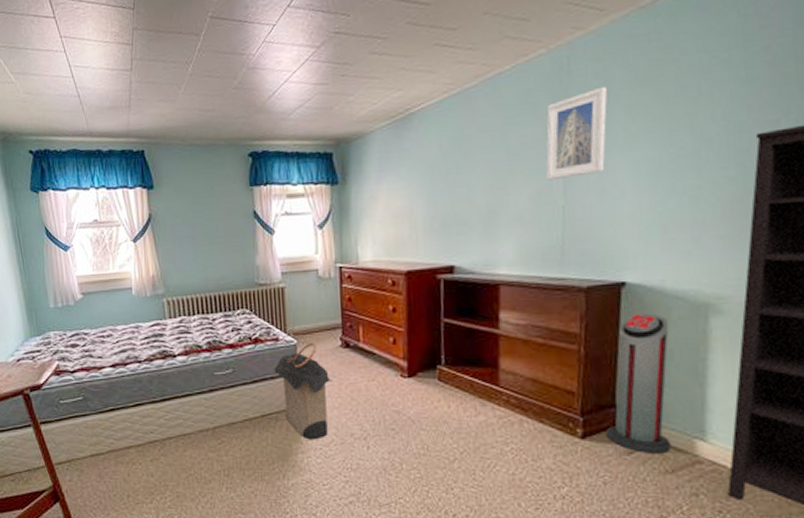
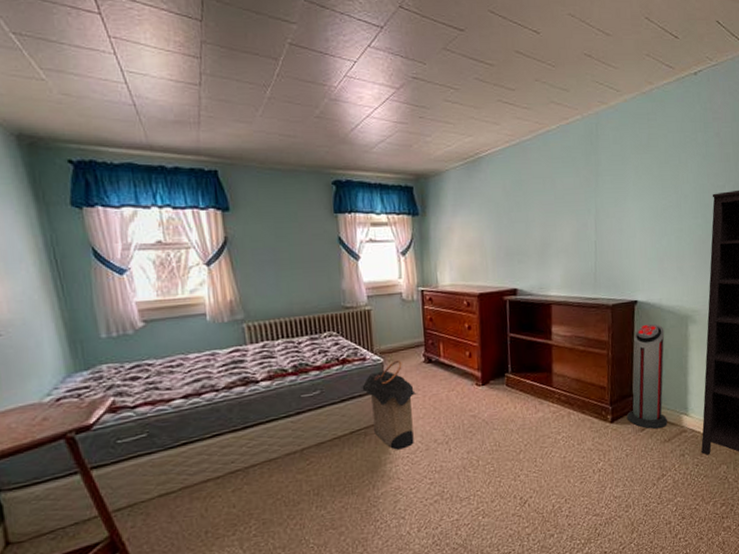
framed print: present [546,86,607,181] -> none [582,150,623,221]

